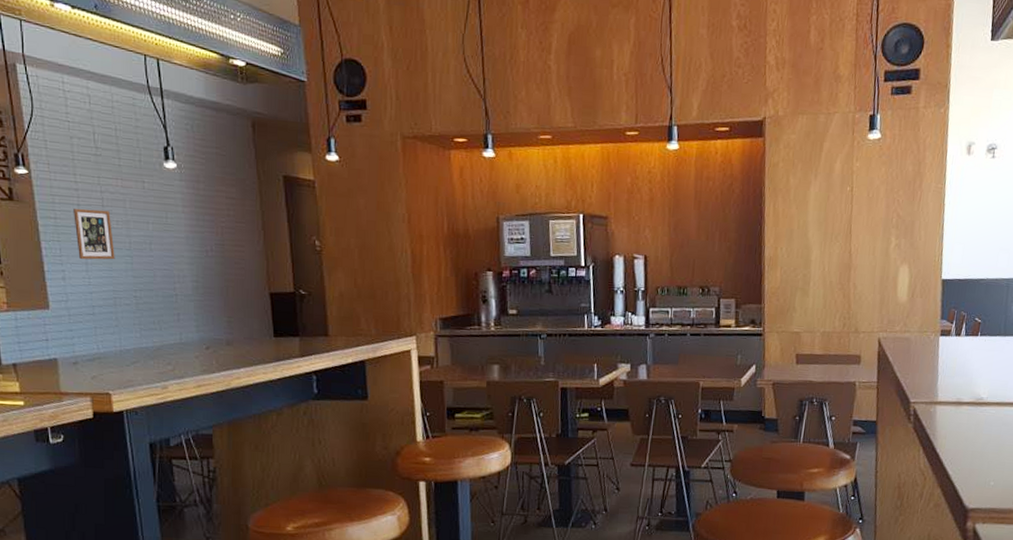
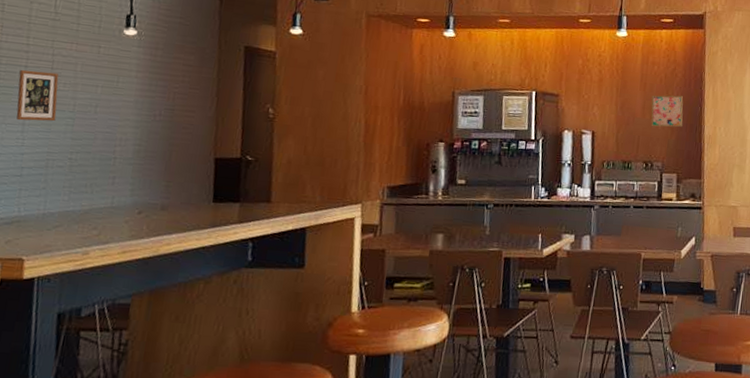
wall art: none [706,213,741,249] -> present [651,95,683,127]

